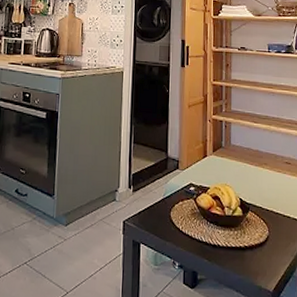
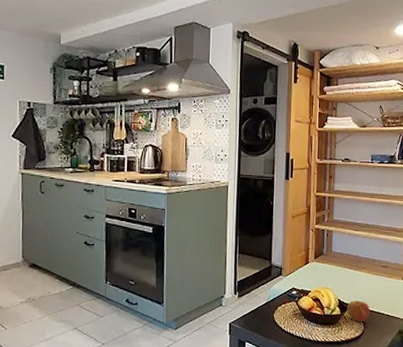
apple: none [249,200,274,226] -> present [347,300,370,322]

